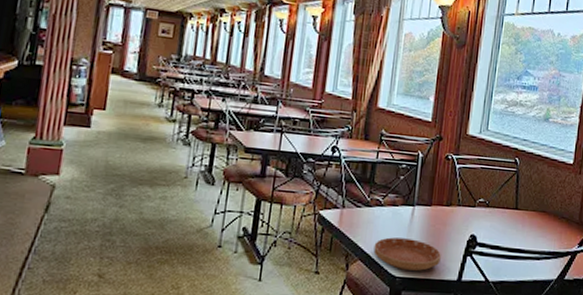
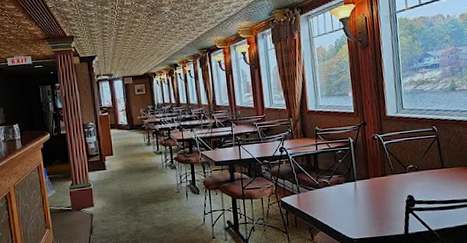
saucer: present [373,237,441,271] -> none [330,207,387,233]

